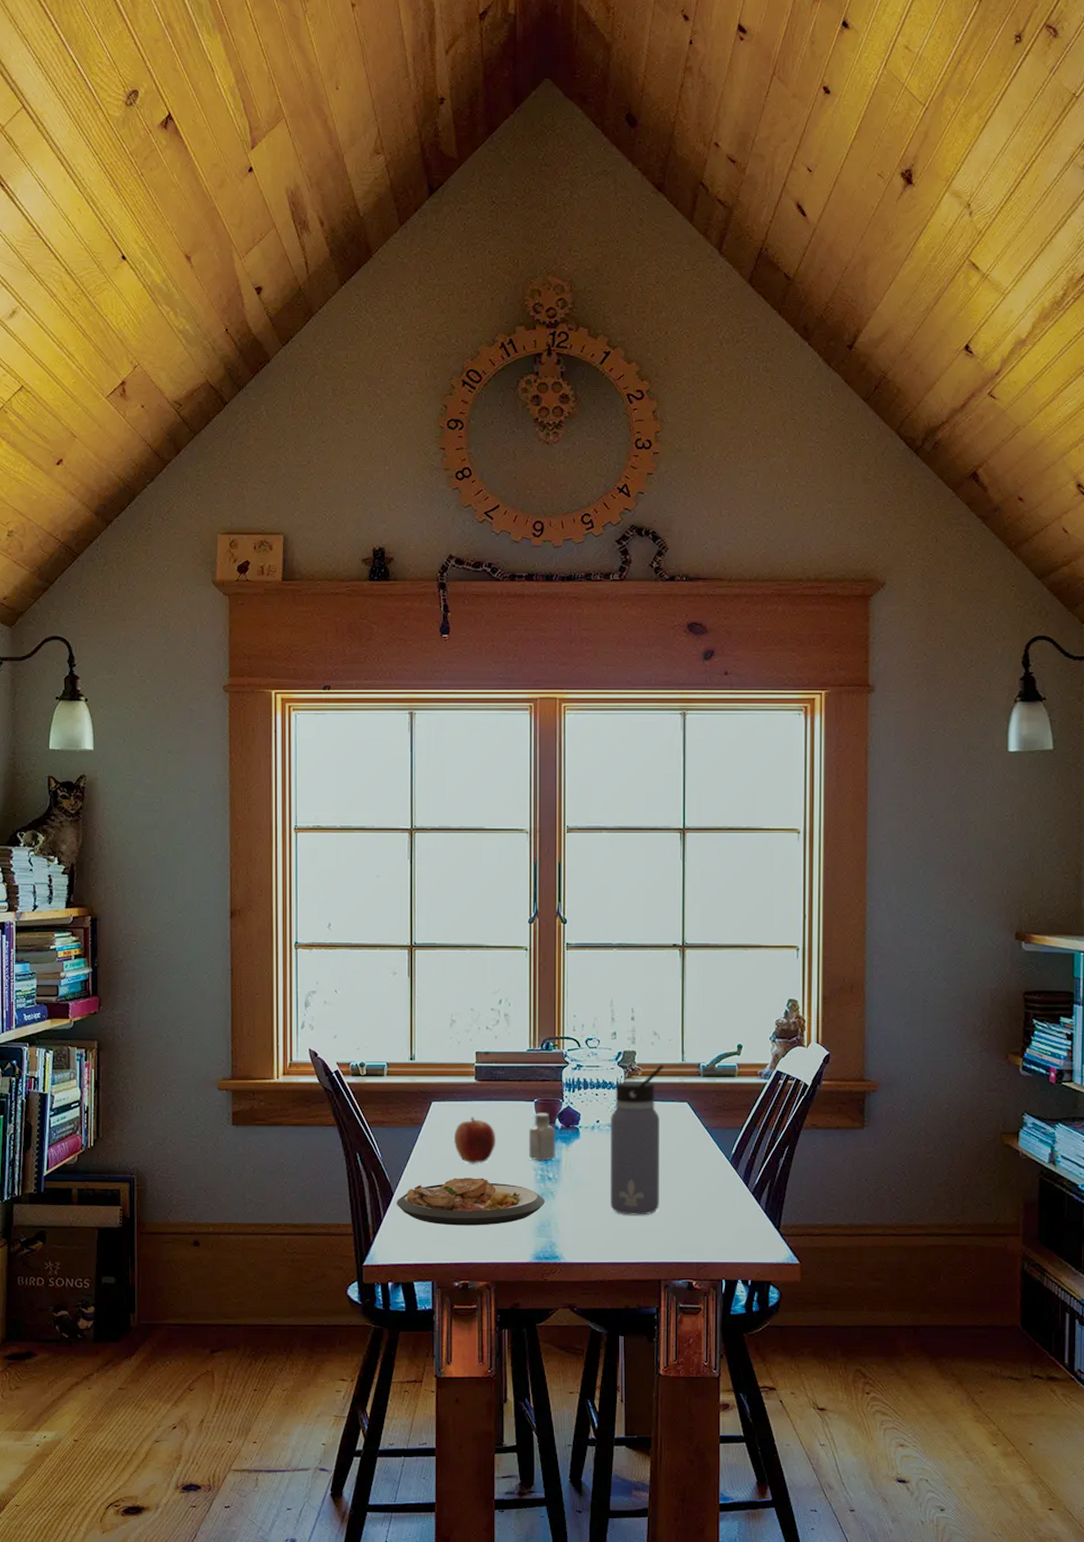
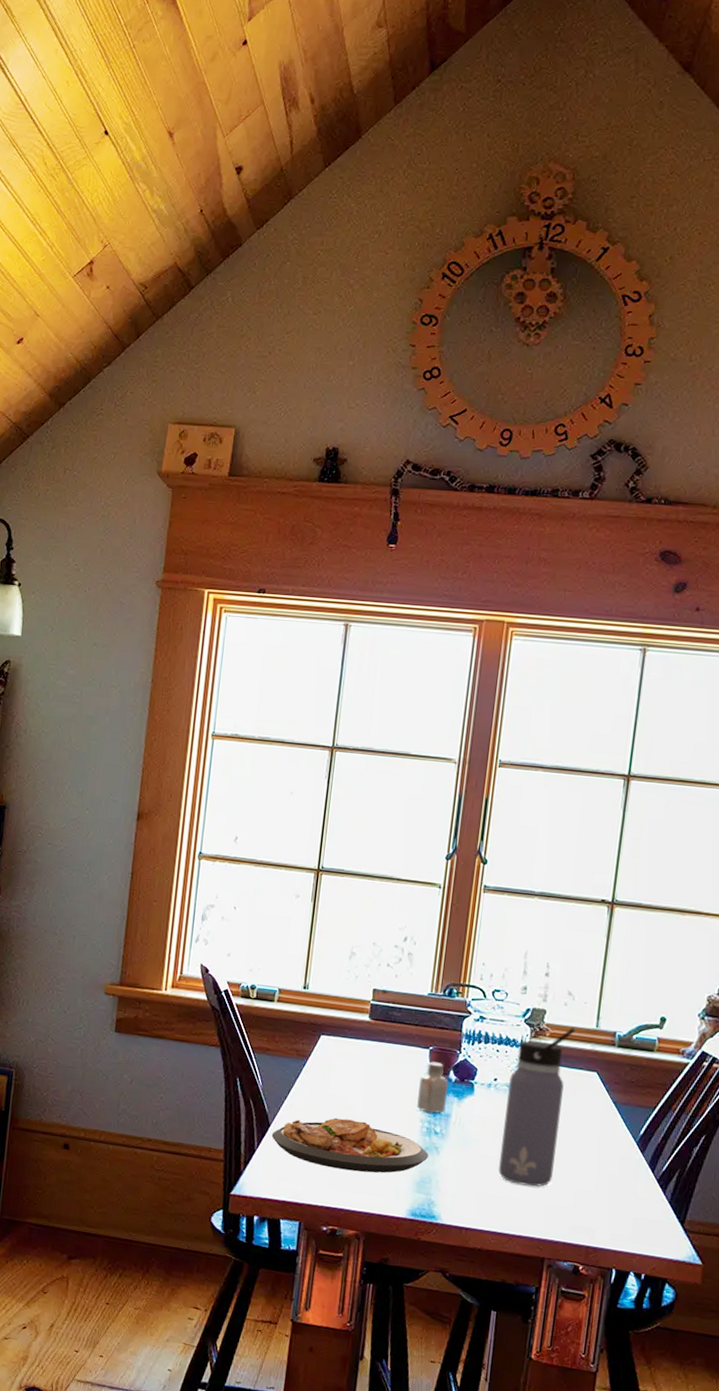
apple: present [453,1117,496,1164] -> none [338,1056,384,1107]

